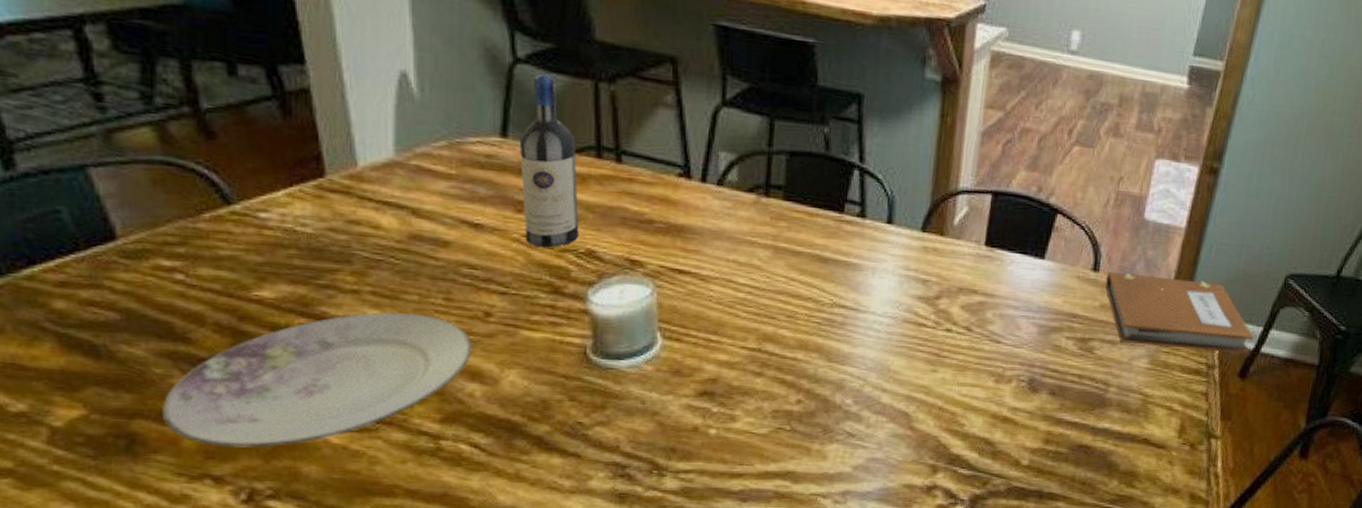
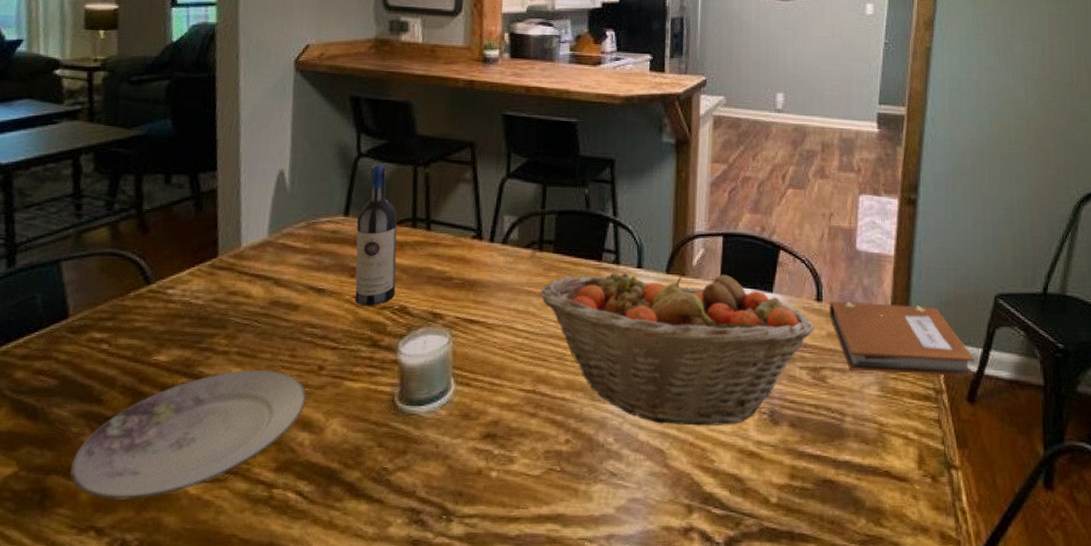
fruit basket: none [765,226,1087,391] -> present [539,268,814,426]

